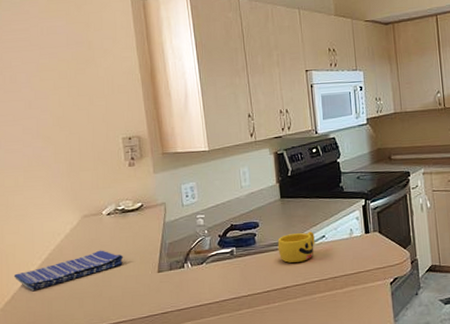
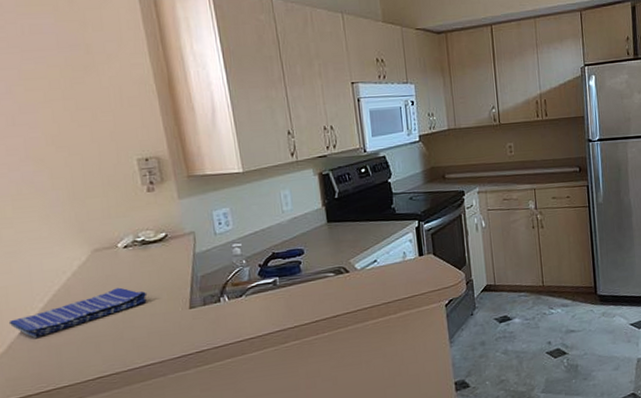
cup: present [277,231,315,263] -> none [325,256,366,290]

